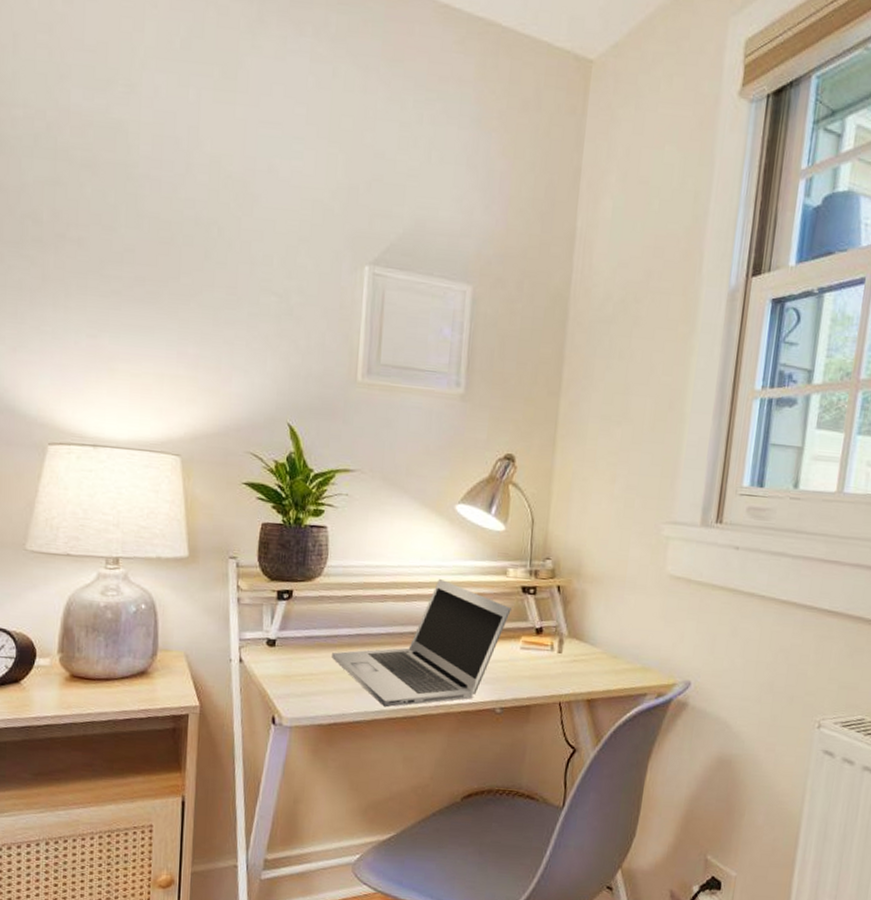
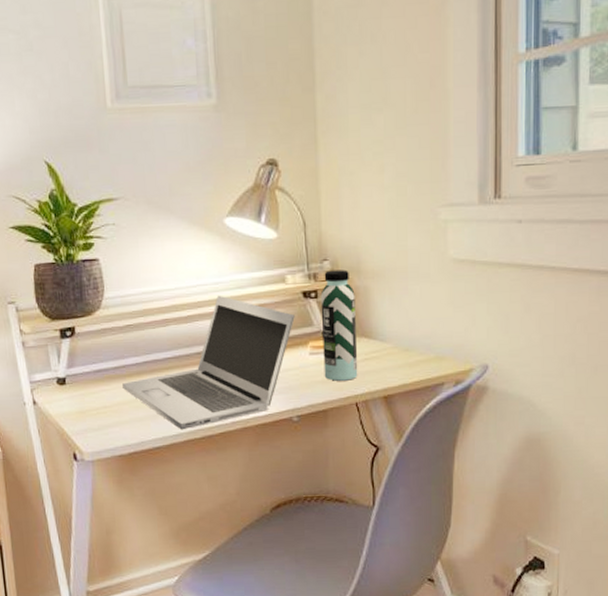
water bottle: none [532,569,573,680] -> present [320,270,358,381]

